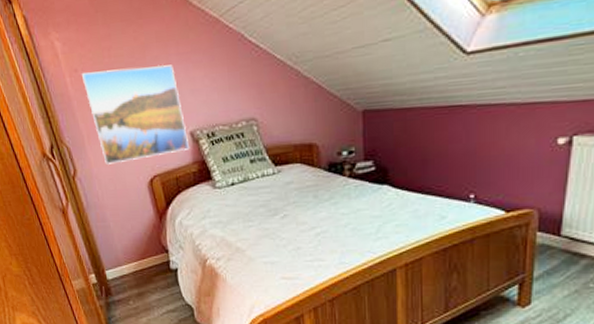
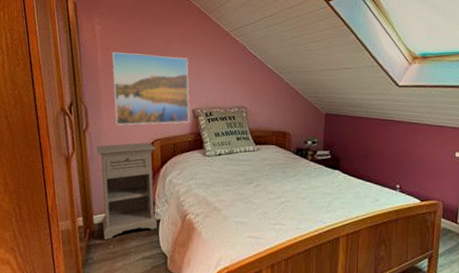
nightstand: none [91,180,176,295] -> present [96,142,158,240]

